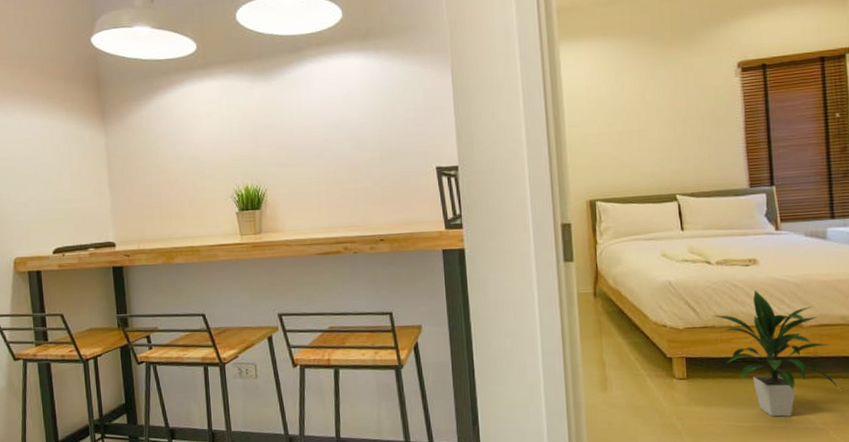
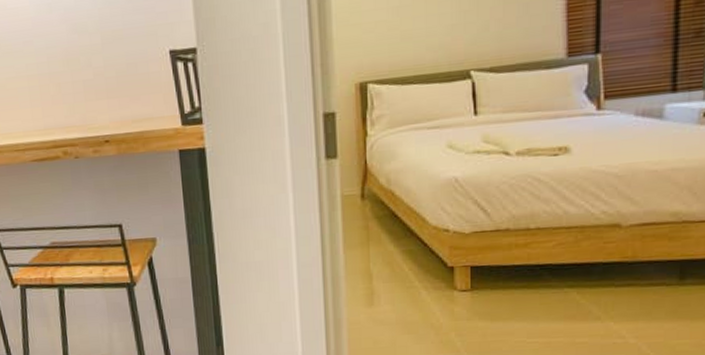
indoor plant: present [712,290,838,417] -> none [507,184,659,331]

